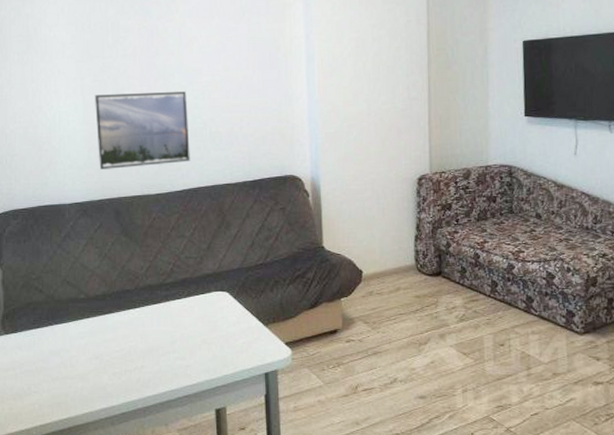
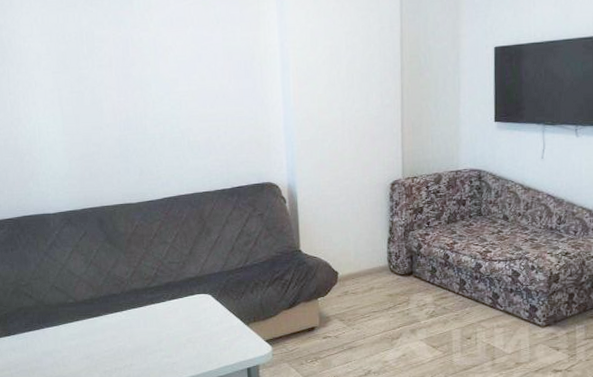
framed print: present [95,91,190,169] -> none [73,102,170,180]

